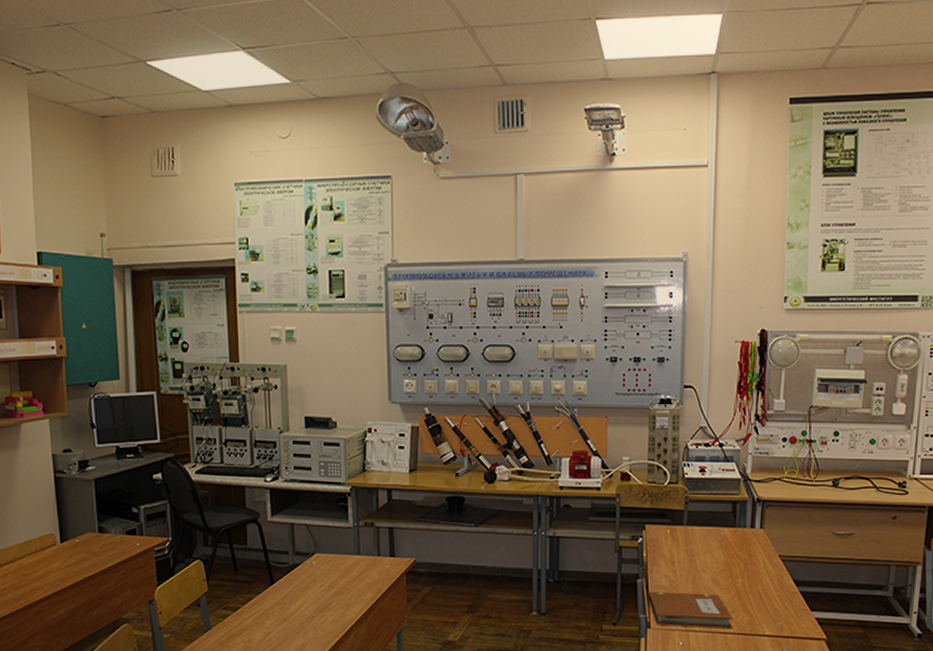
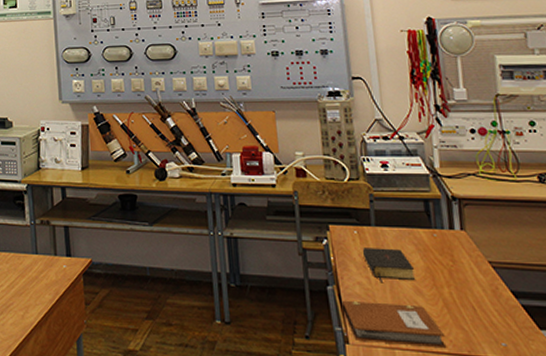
bible: none [672,545,716,576] -> present [362,248,415,283]

